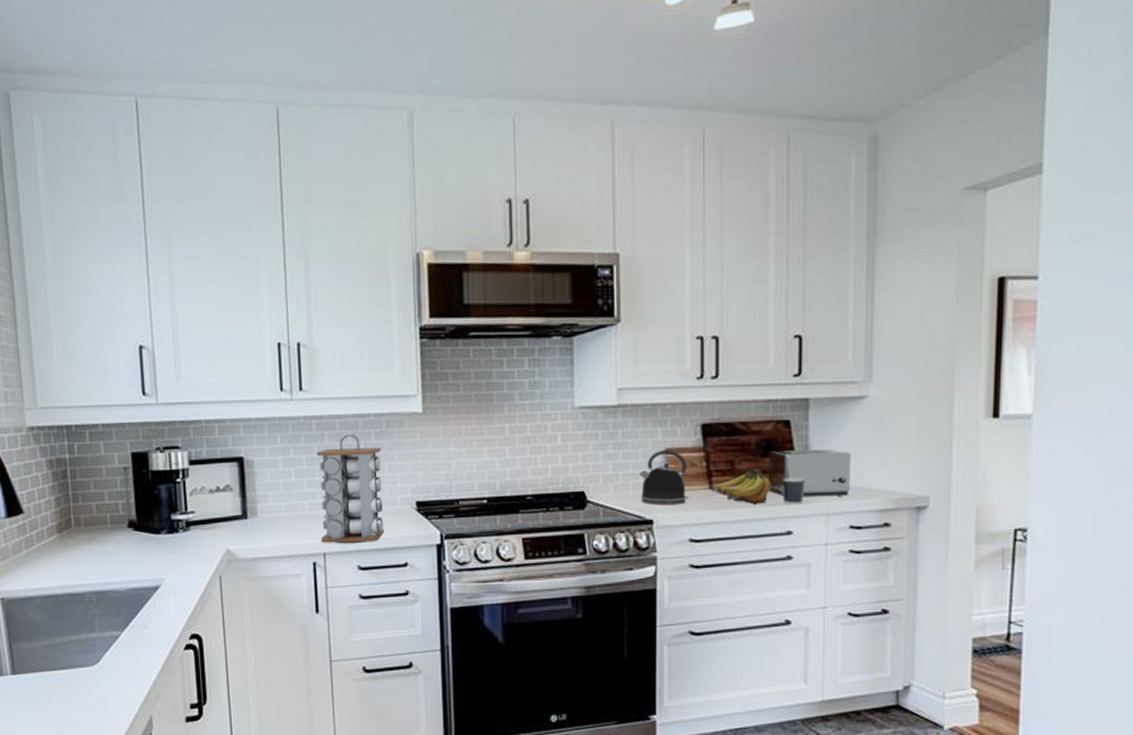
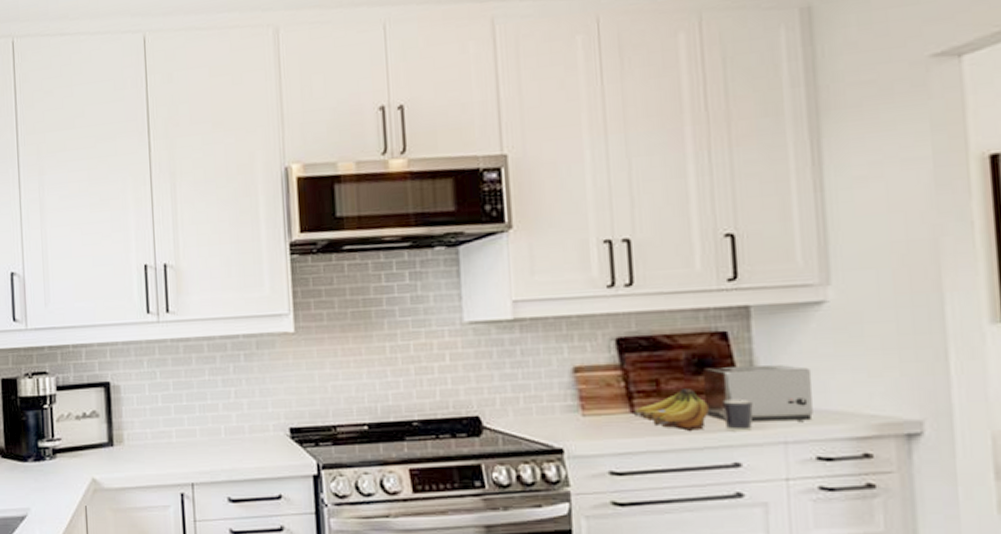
spice rack: present [317,433,385,544] -> none [184,355,257,474]
kettle: present [638,449,689,506] -> none [542,368,606,432]

